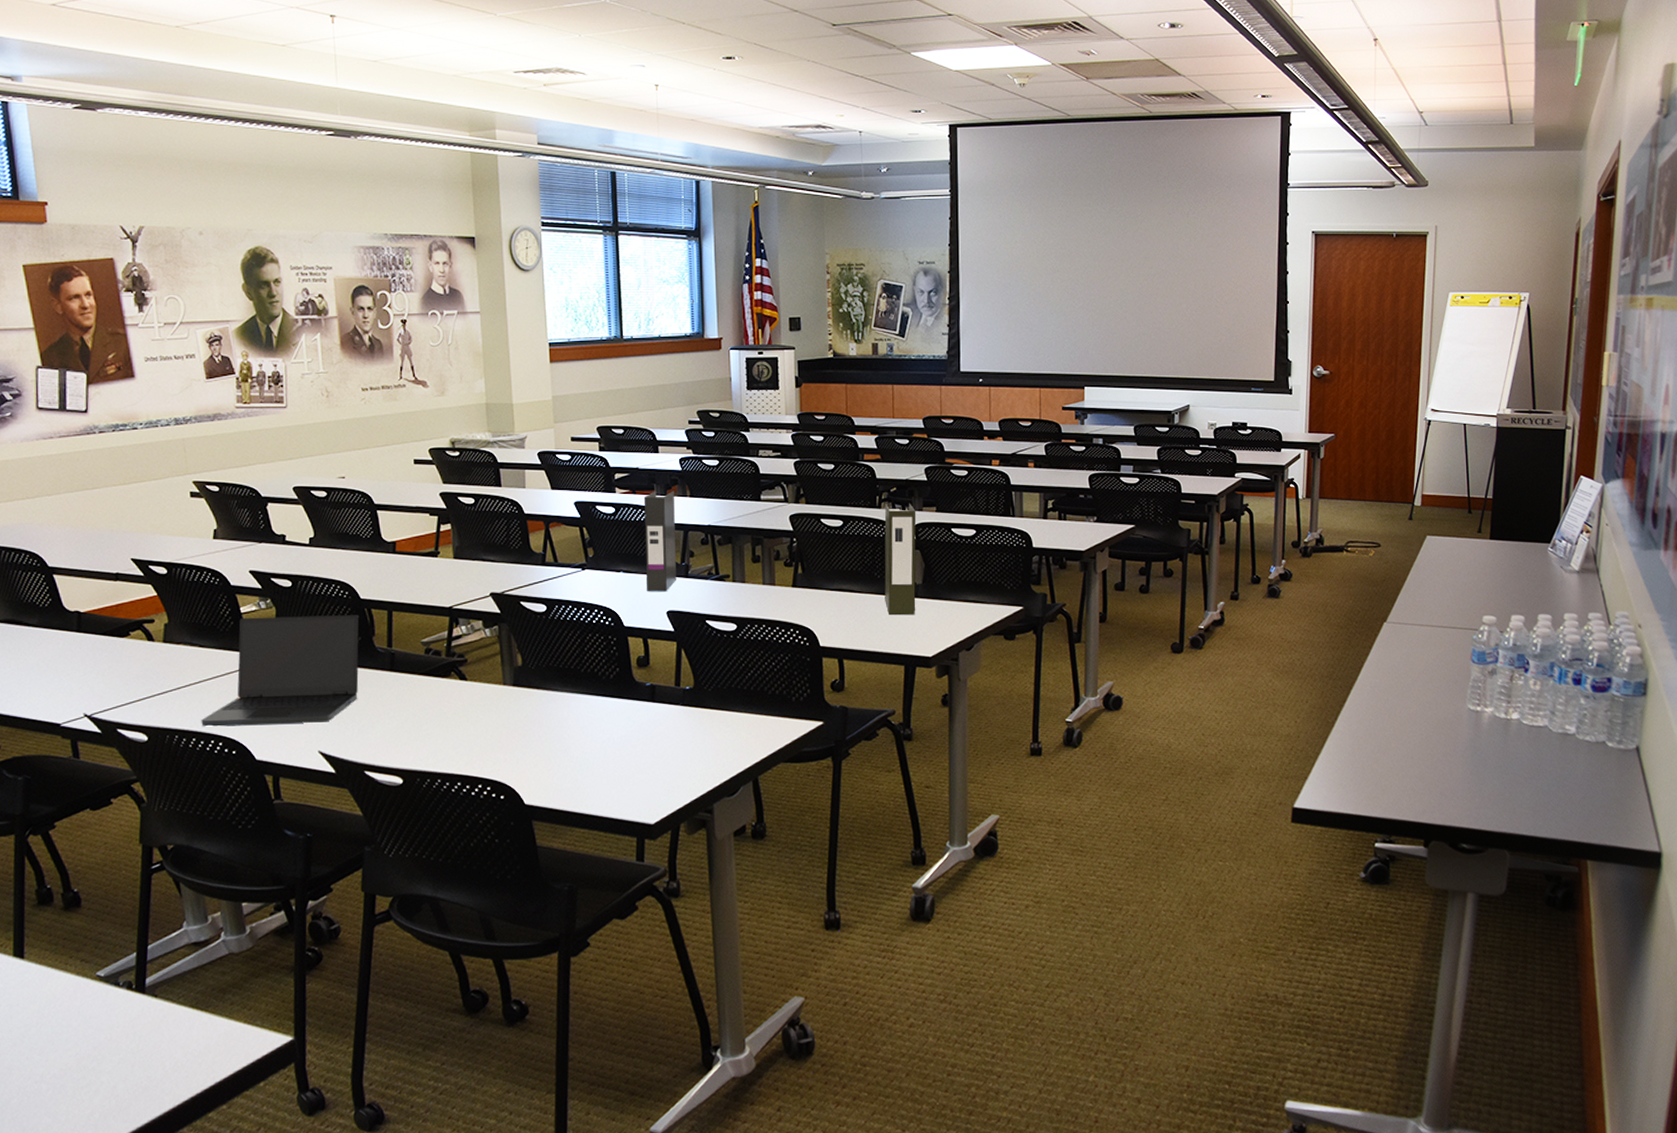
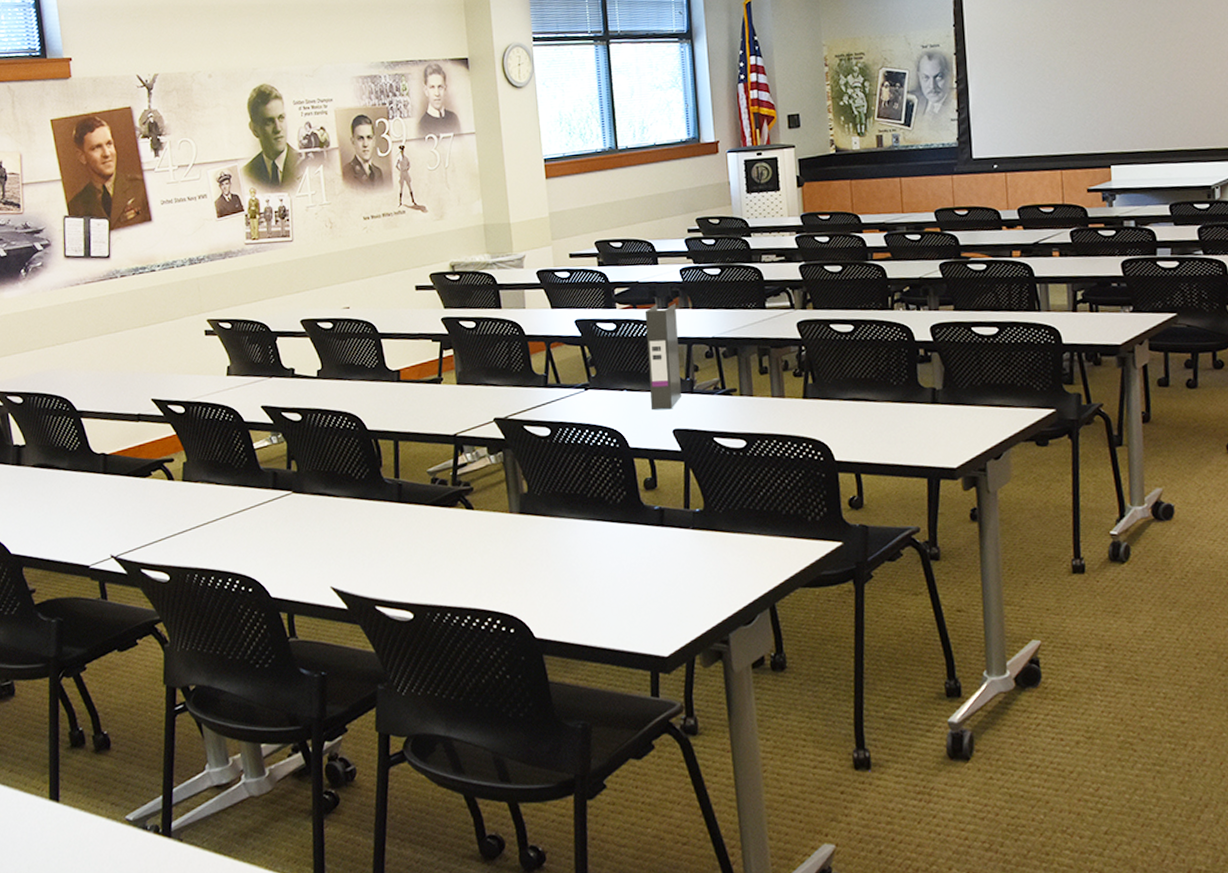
laptop: present [201,615,360,726] -> none [219,446,368,564]
binder: present [884,503,916,616] -> none [898,302,937,425]

